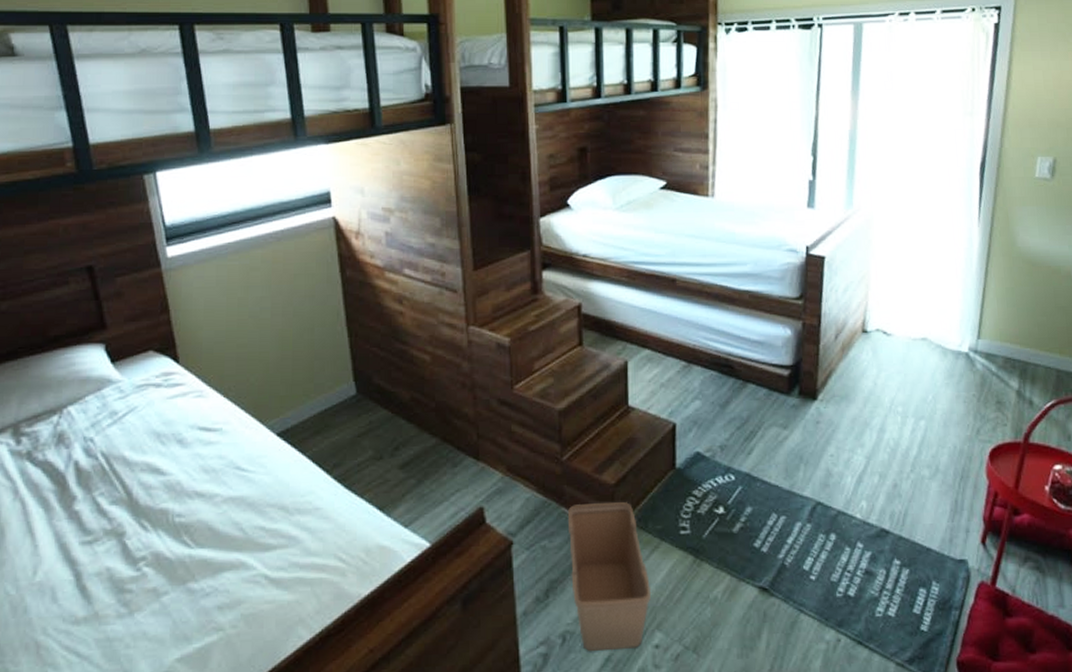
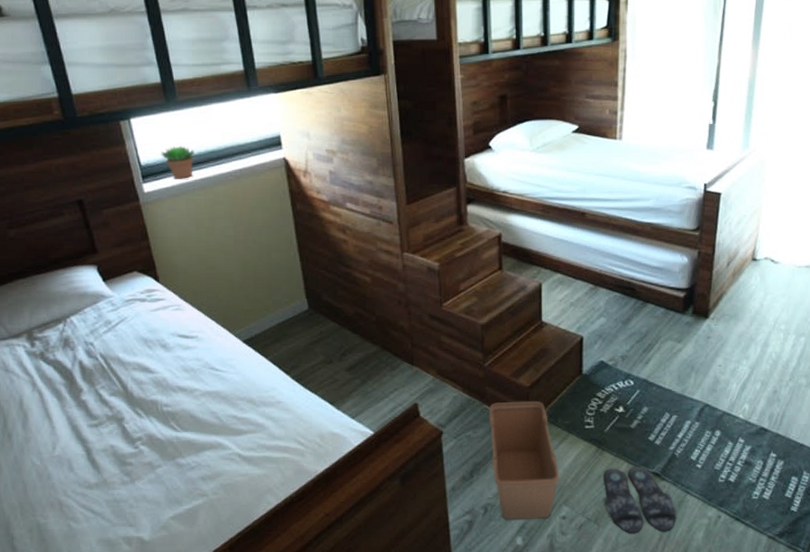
succulent plant: none [189,202,229,242] -> present [160,145,194,179]
slippers: none [703,580,789,665] -> present [604,466,676,534]

